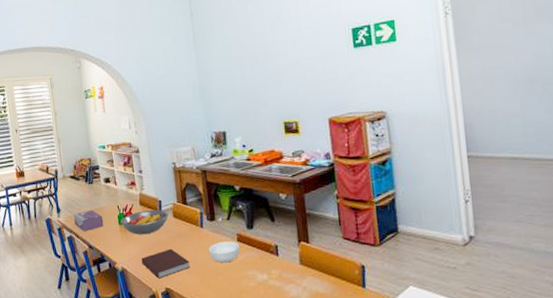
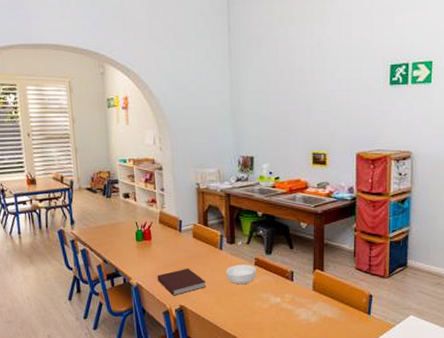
tissue box: present [74,210,104,232] -> none [89,224,121,246]
fruit bowl: present [120,209,169,235] -> none [138,228,188,253]

